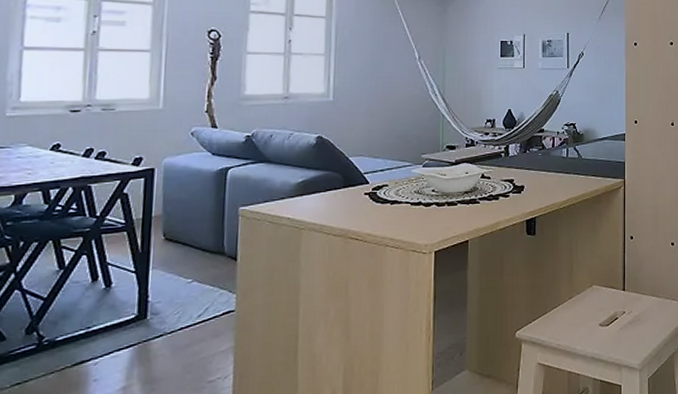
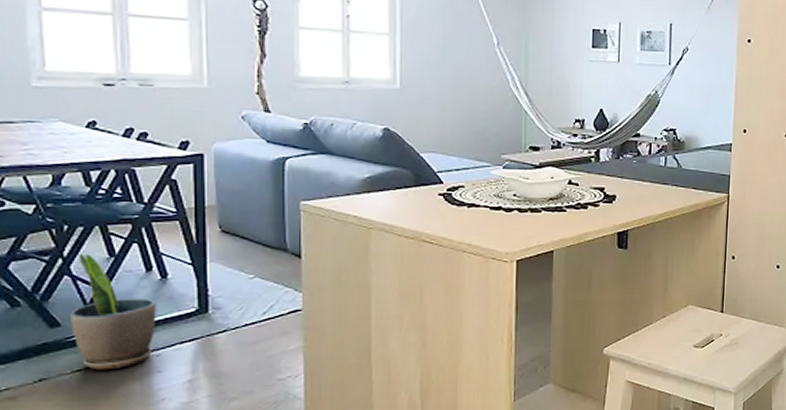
potted plant: none [15,267,99,382] -> present [70,252,157,370]

